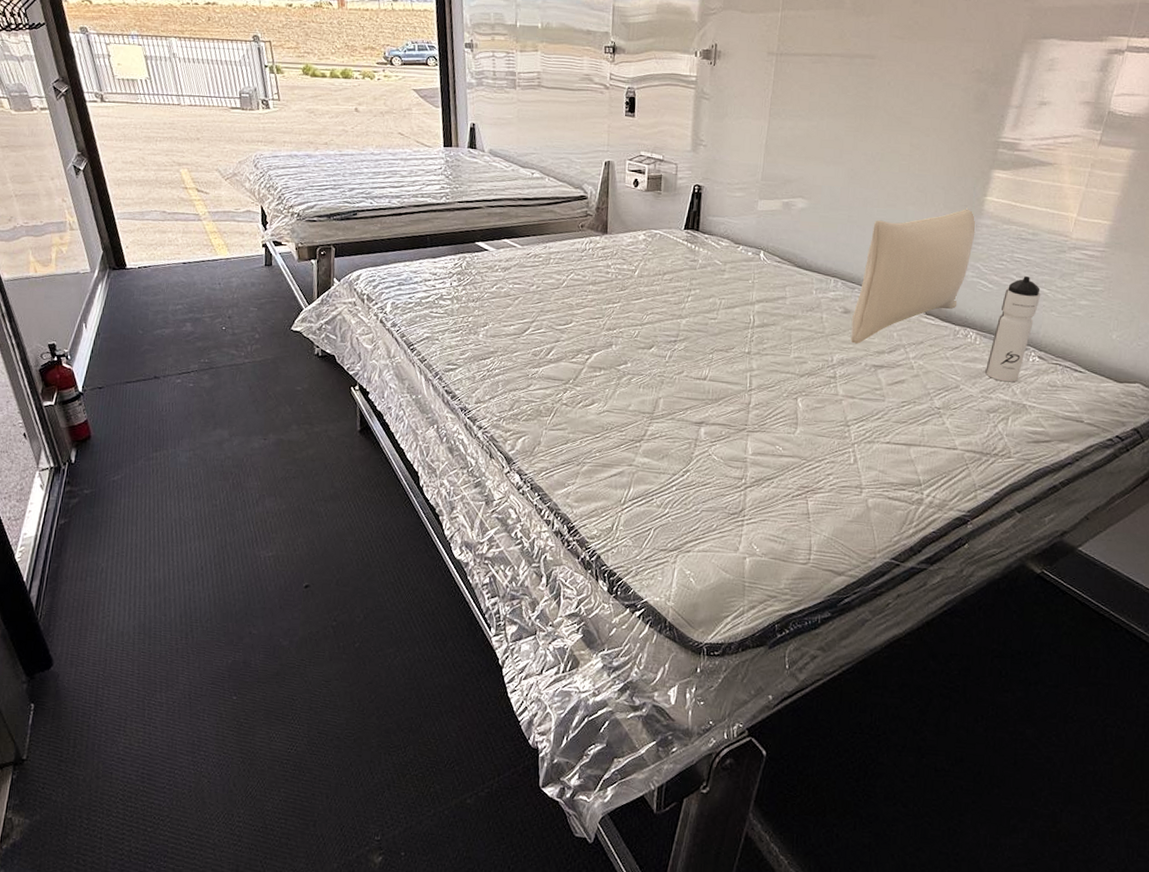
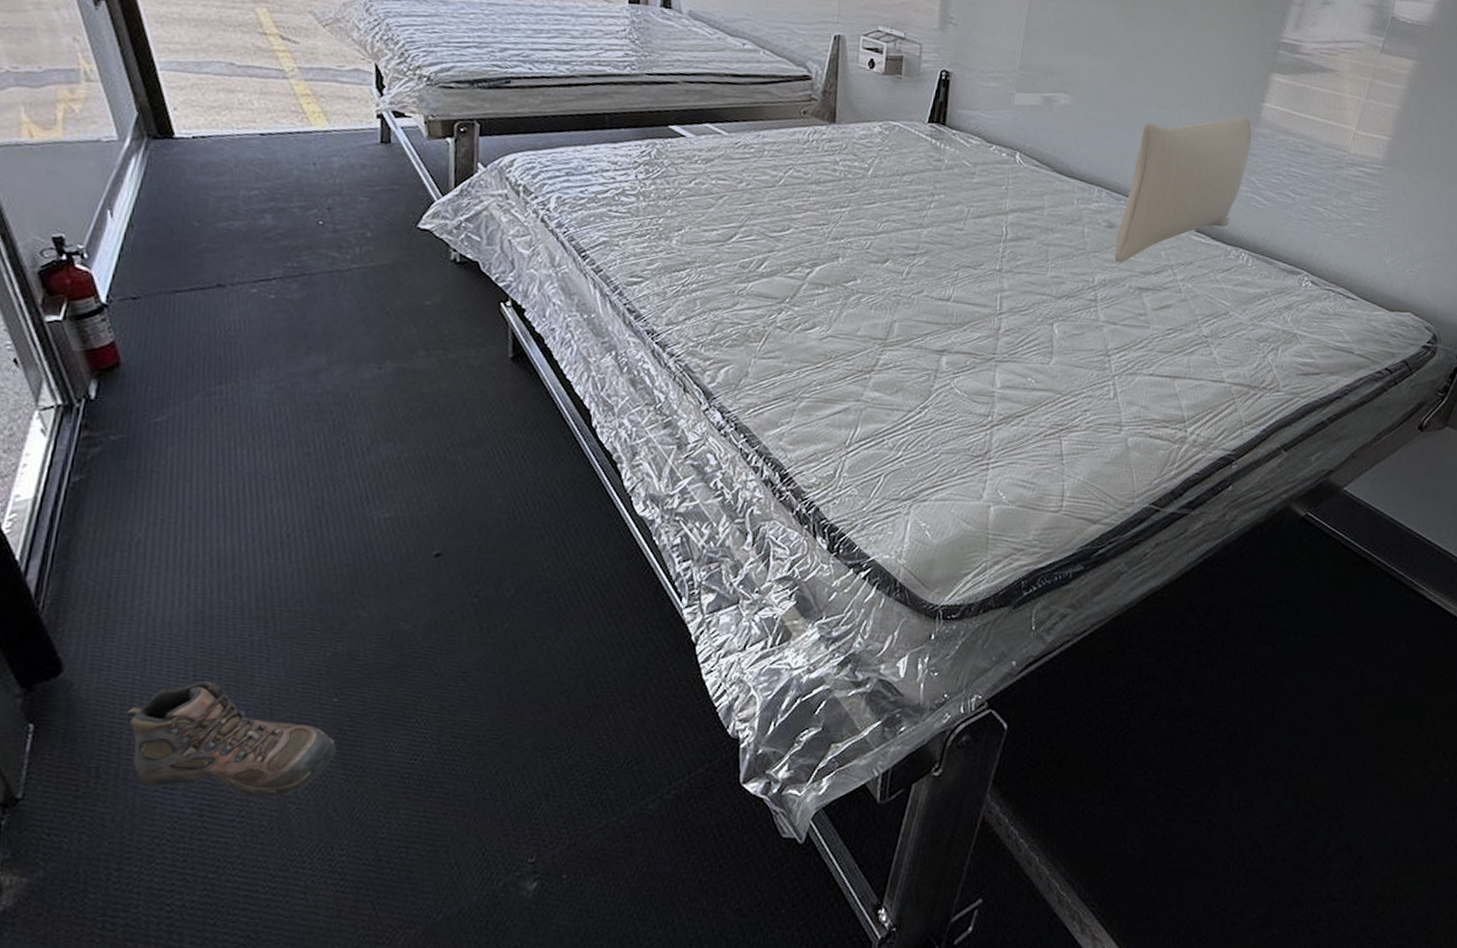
hiking boot: none [93,678,236,773] -> present [126,681,337,800]
water bottle: present [985,277,1041,382] -> none [1256,193,1317,309]

